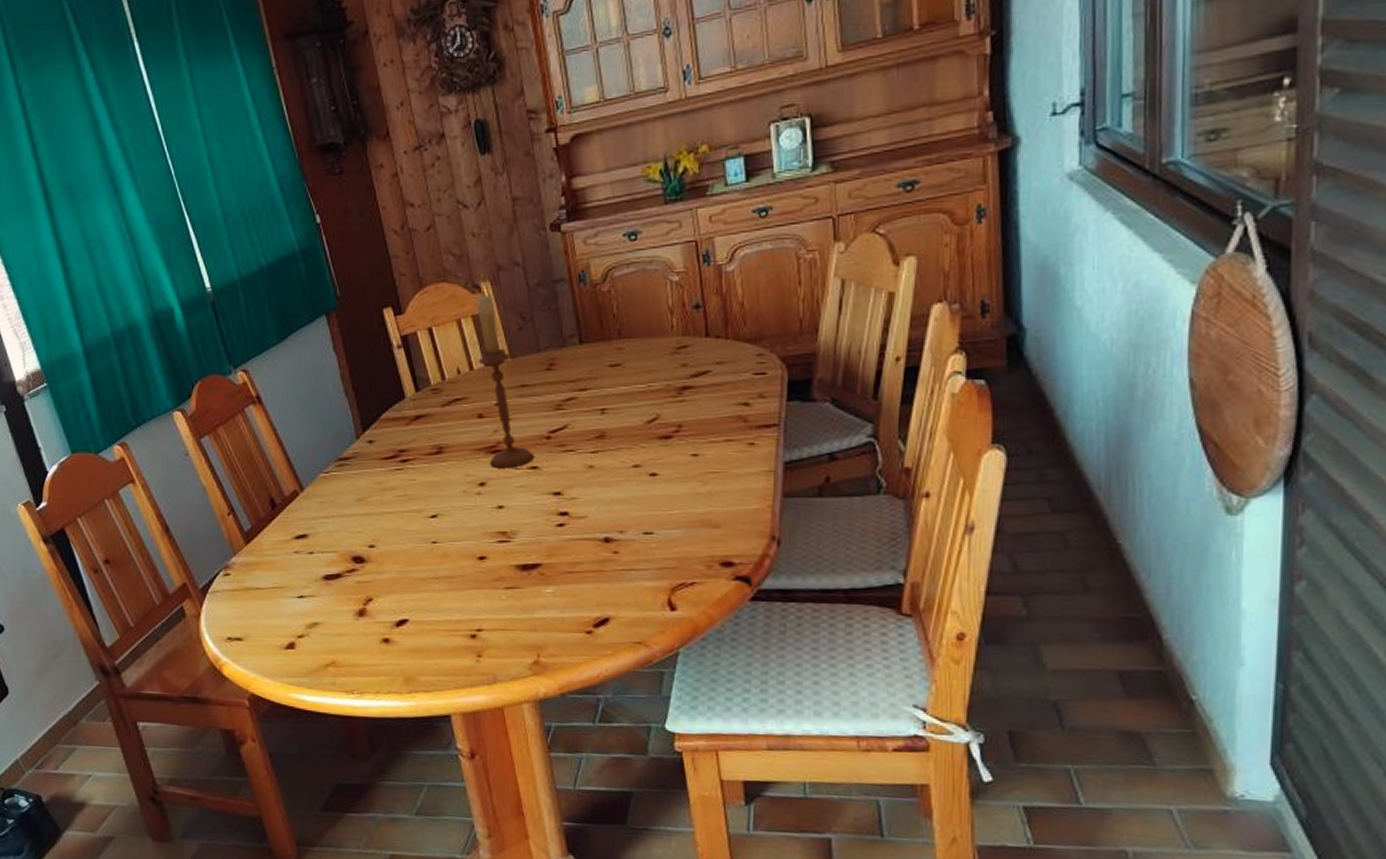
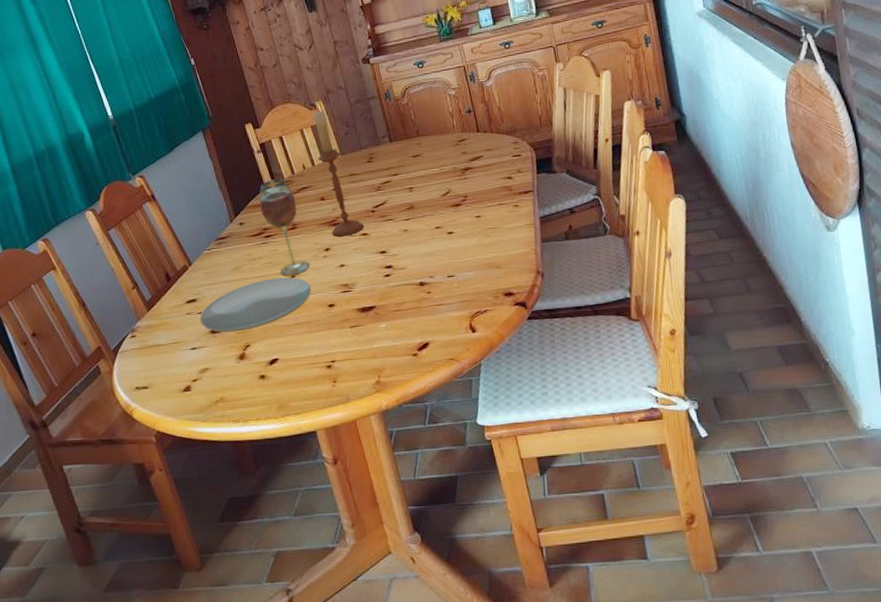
plate: none [310,516,457,581] -> present [199,277,311,333]
wineglass: none [396,385,457,514] -> present [259,179,310,275]

